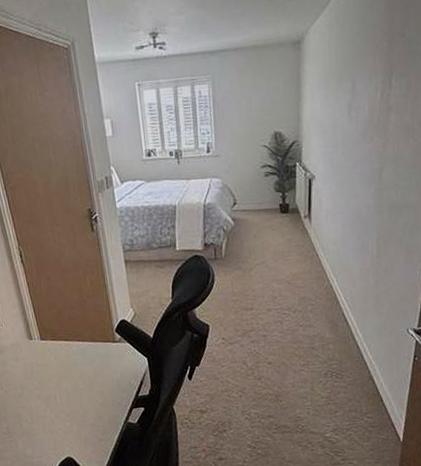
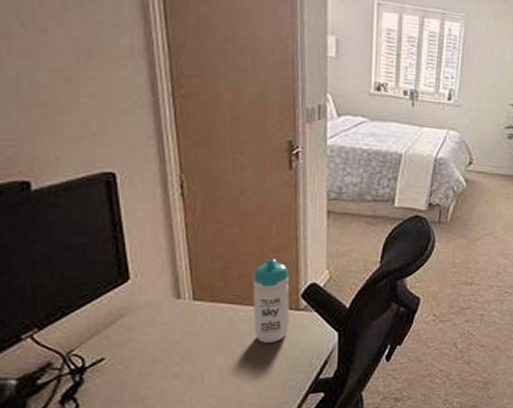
water bottle: none [78,303,110,370] -> present [252,259,290,343]

